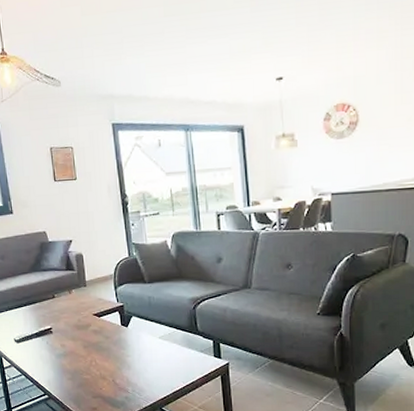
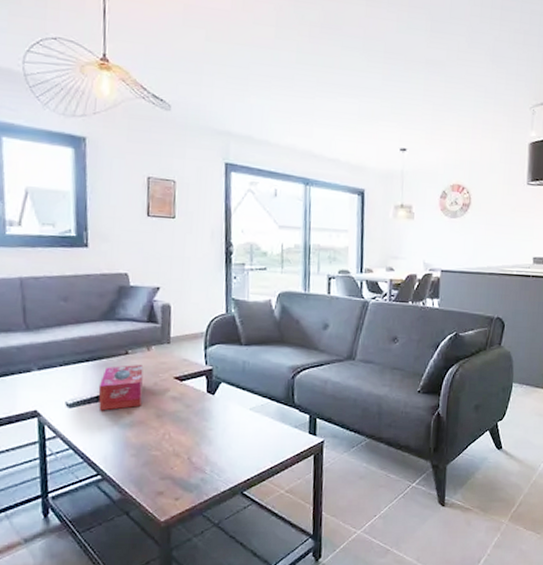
tissue box: none [36,306,70,345] -> present [98,365,144,411]

